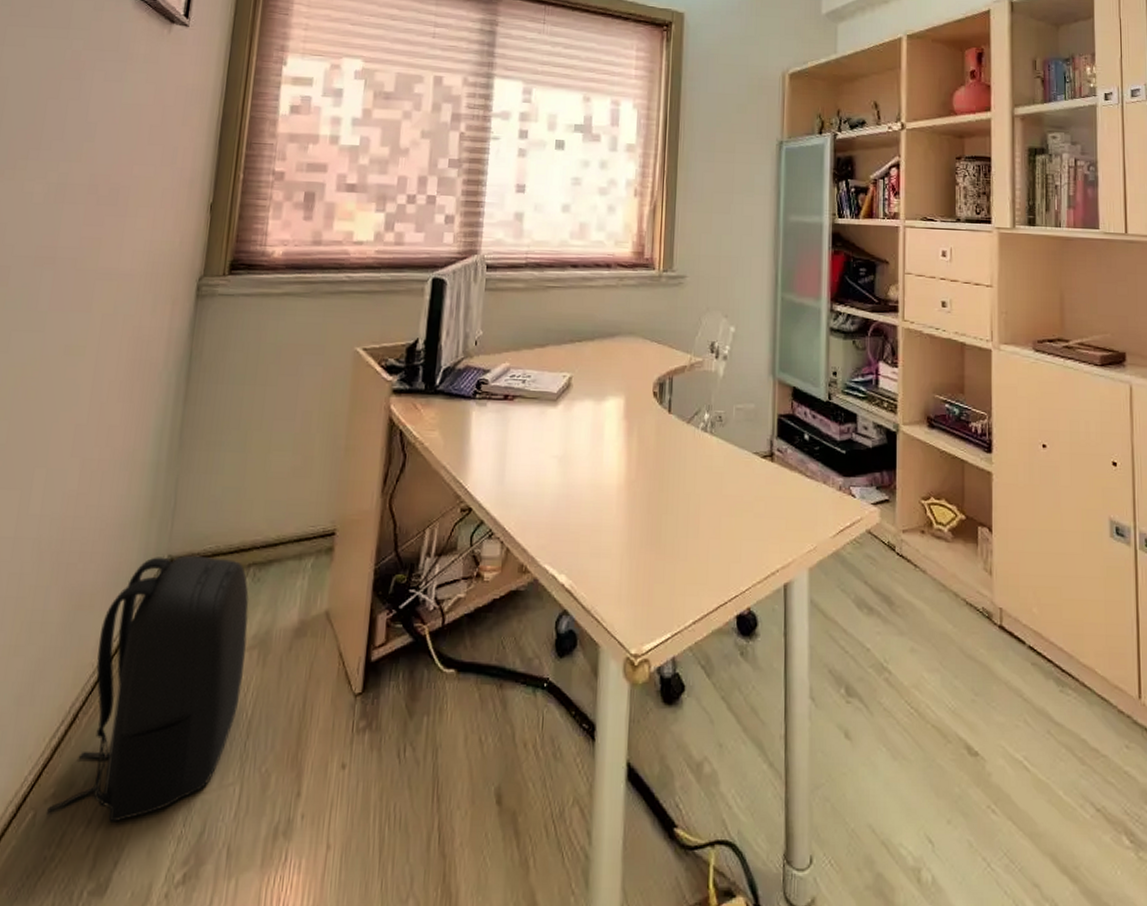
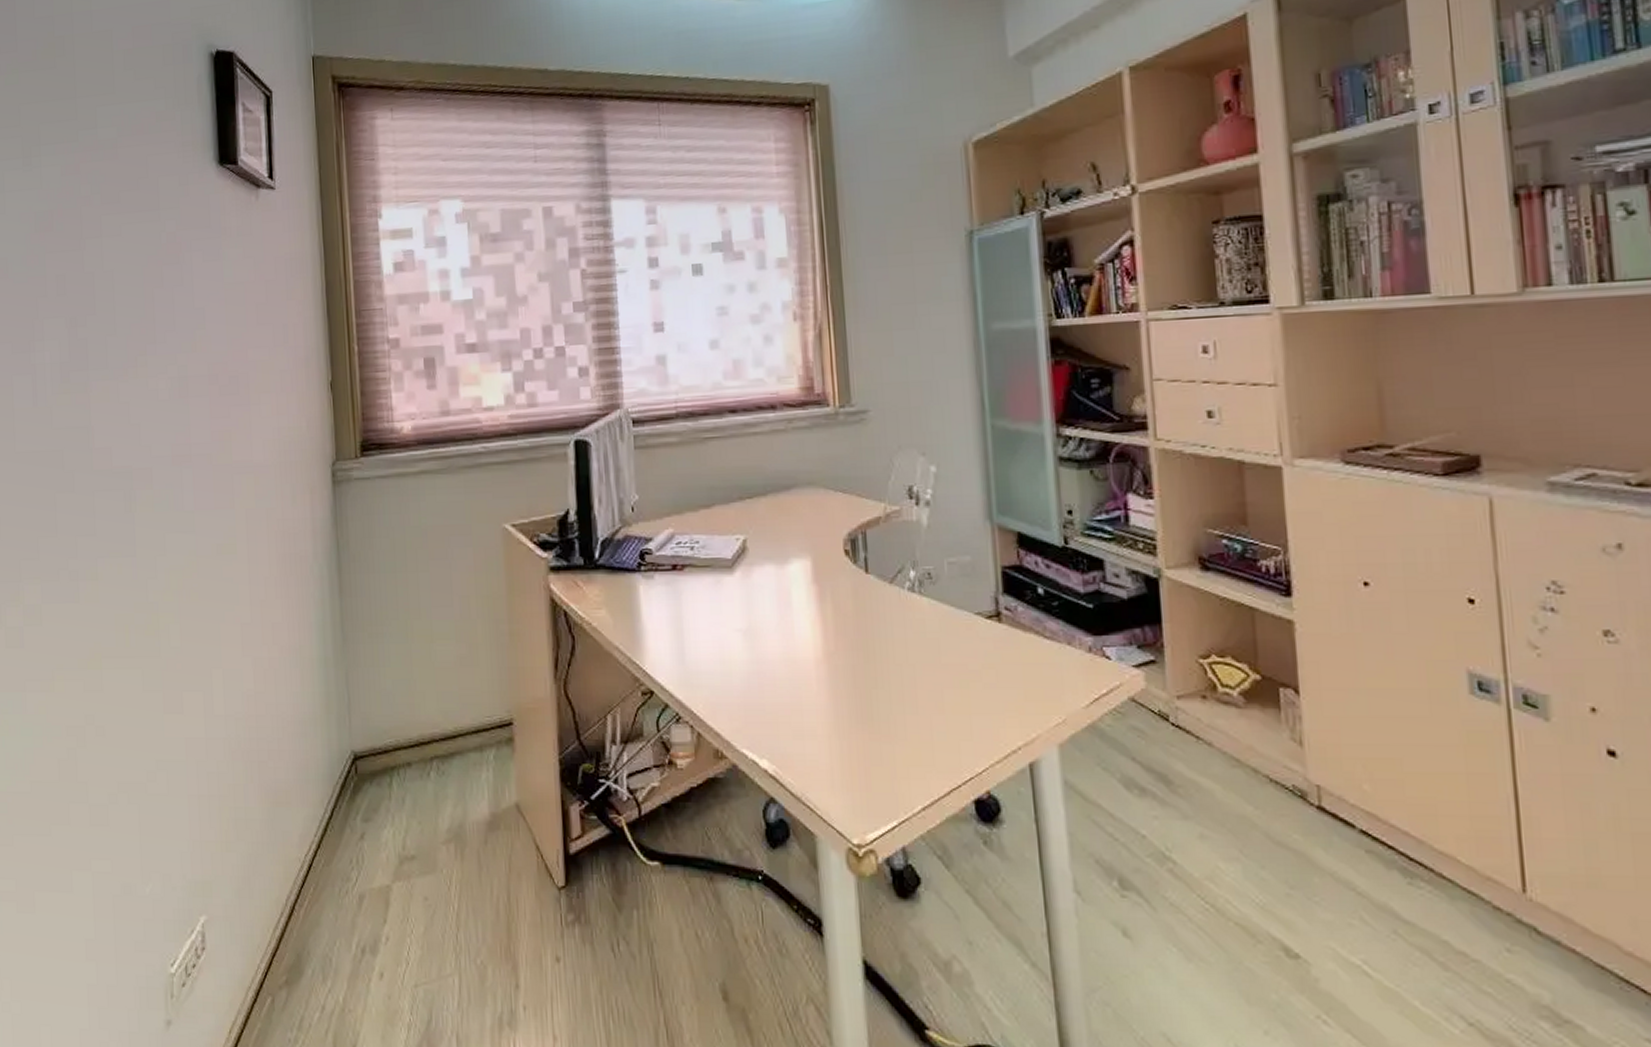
backpack: present [45,555,249,823] -> none [282,750,445,1009]

